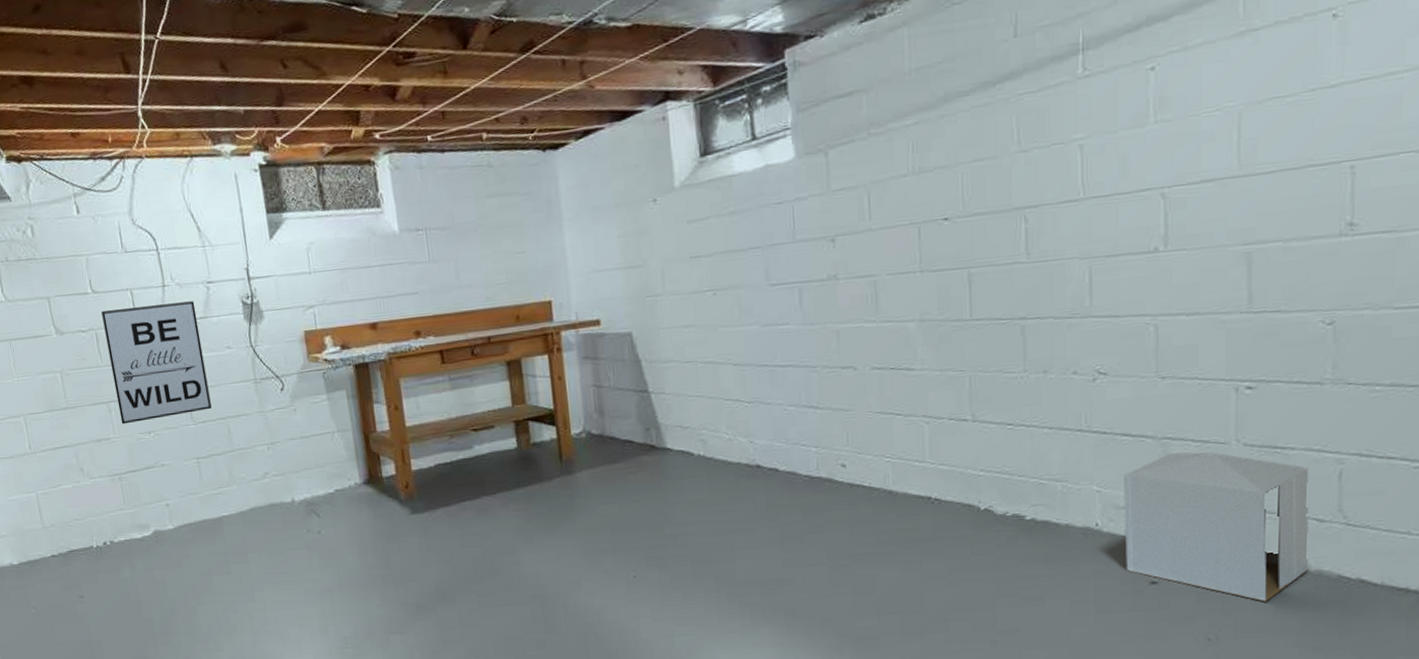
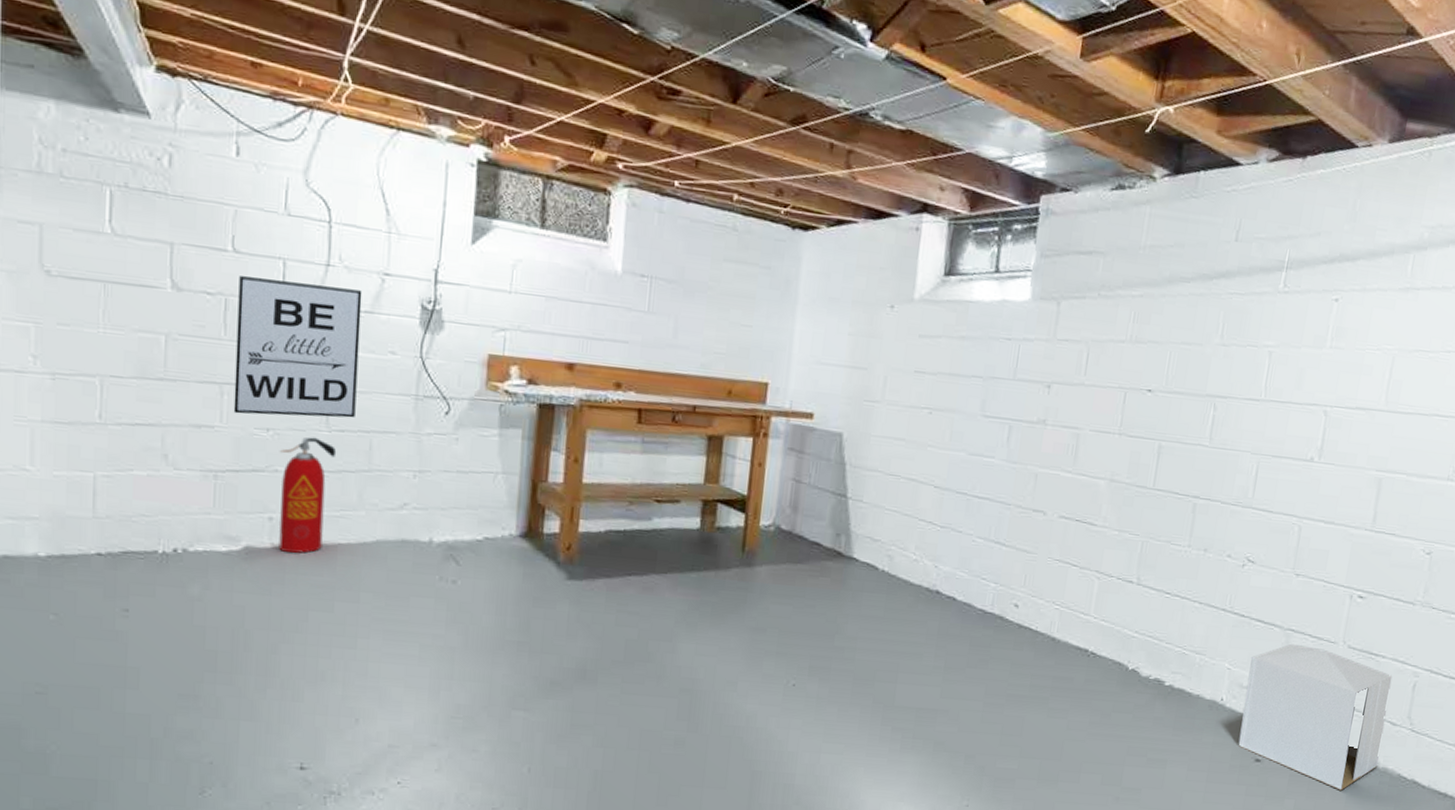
fire extinguisher: none [161,431,211,530] -> present [279,437,337,554]

